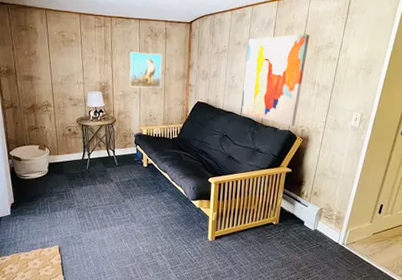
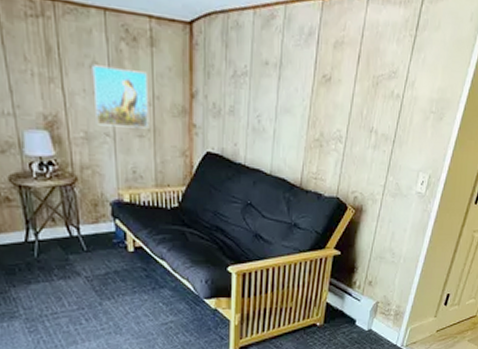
wall art: present [241,34,310,126] -> none [271,55,367,192]

